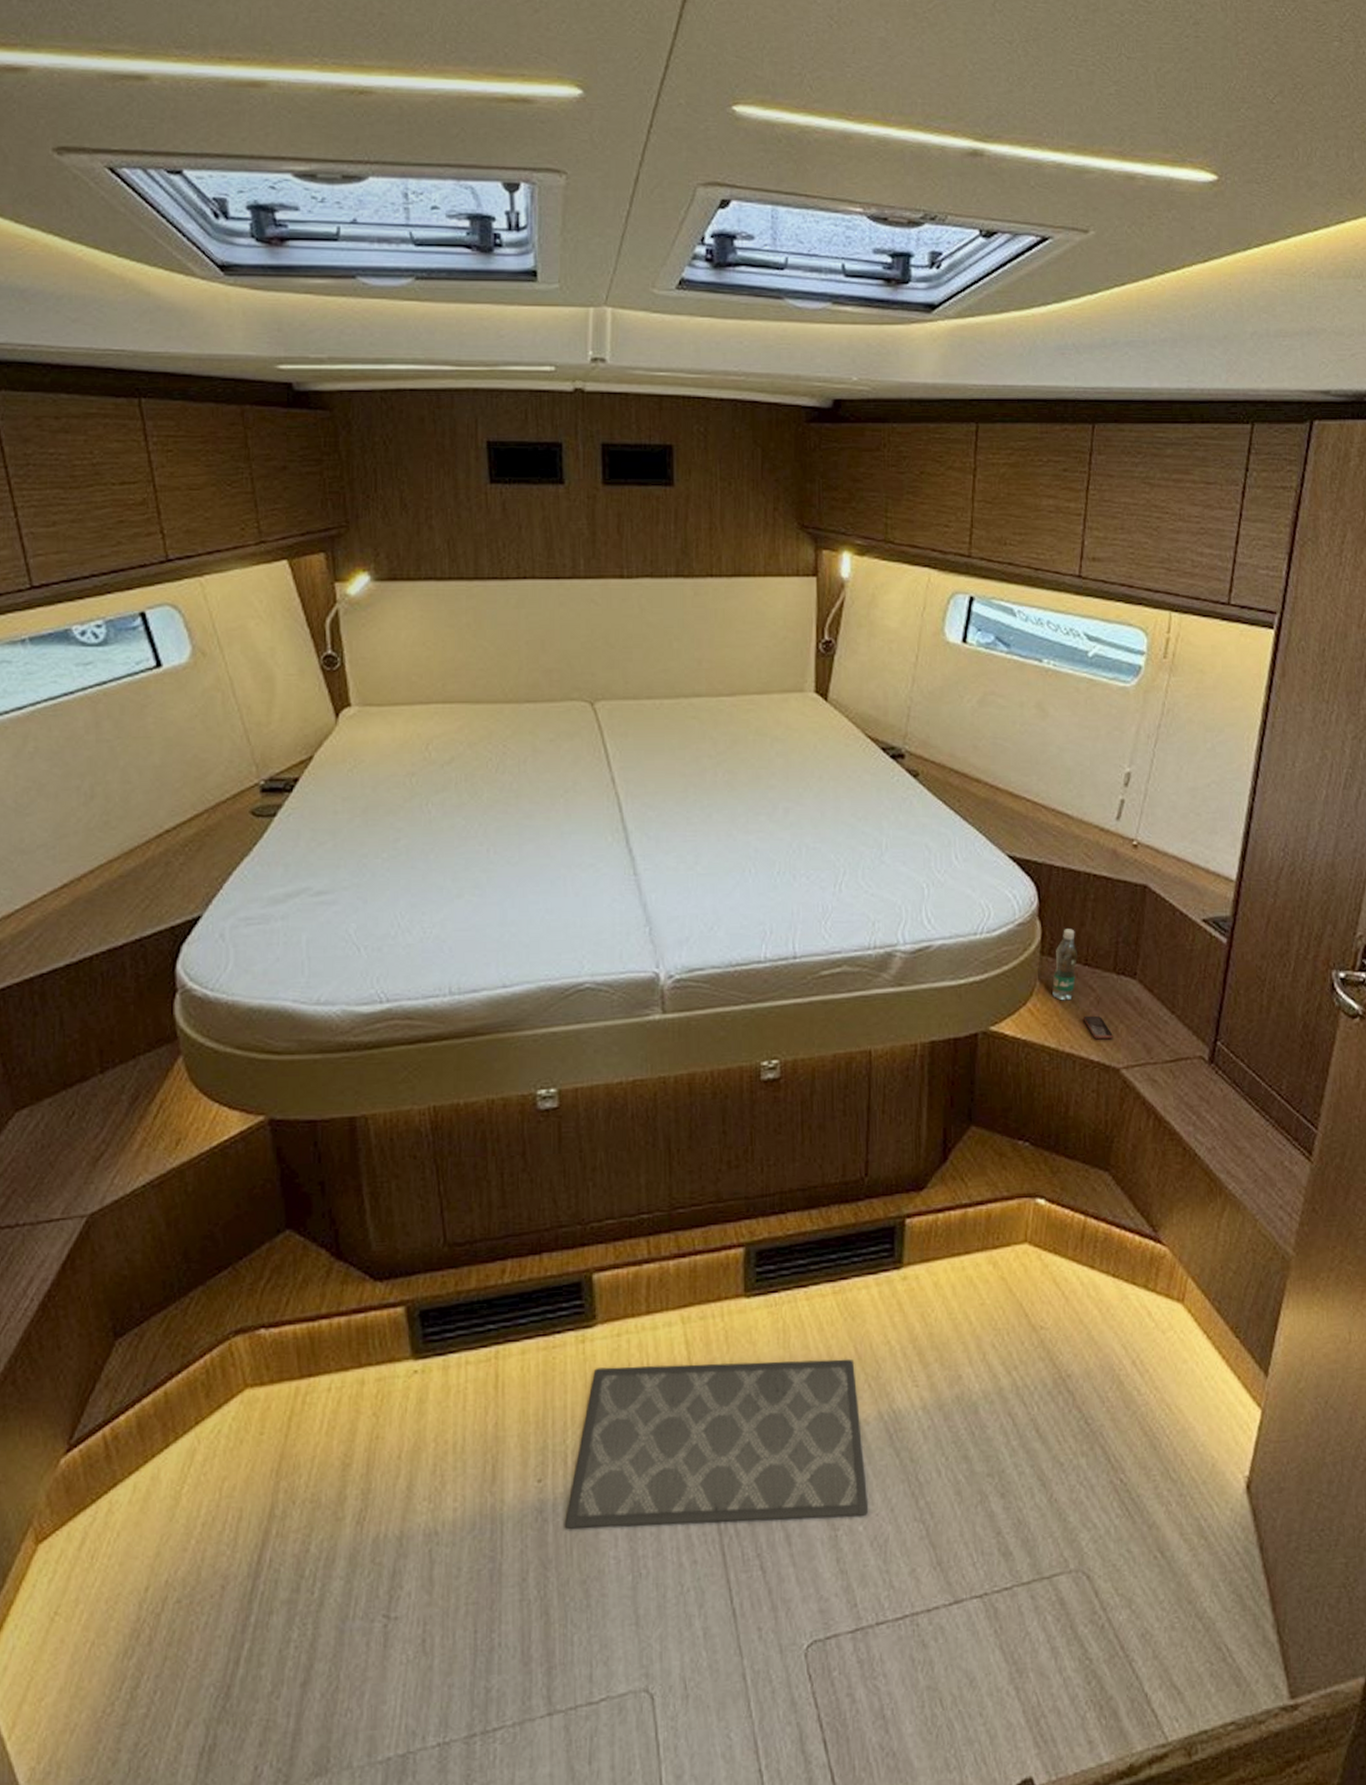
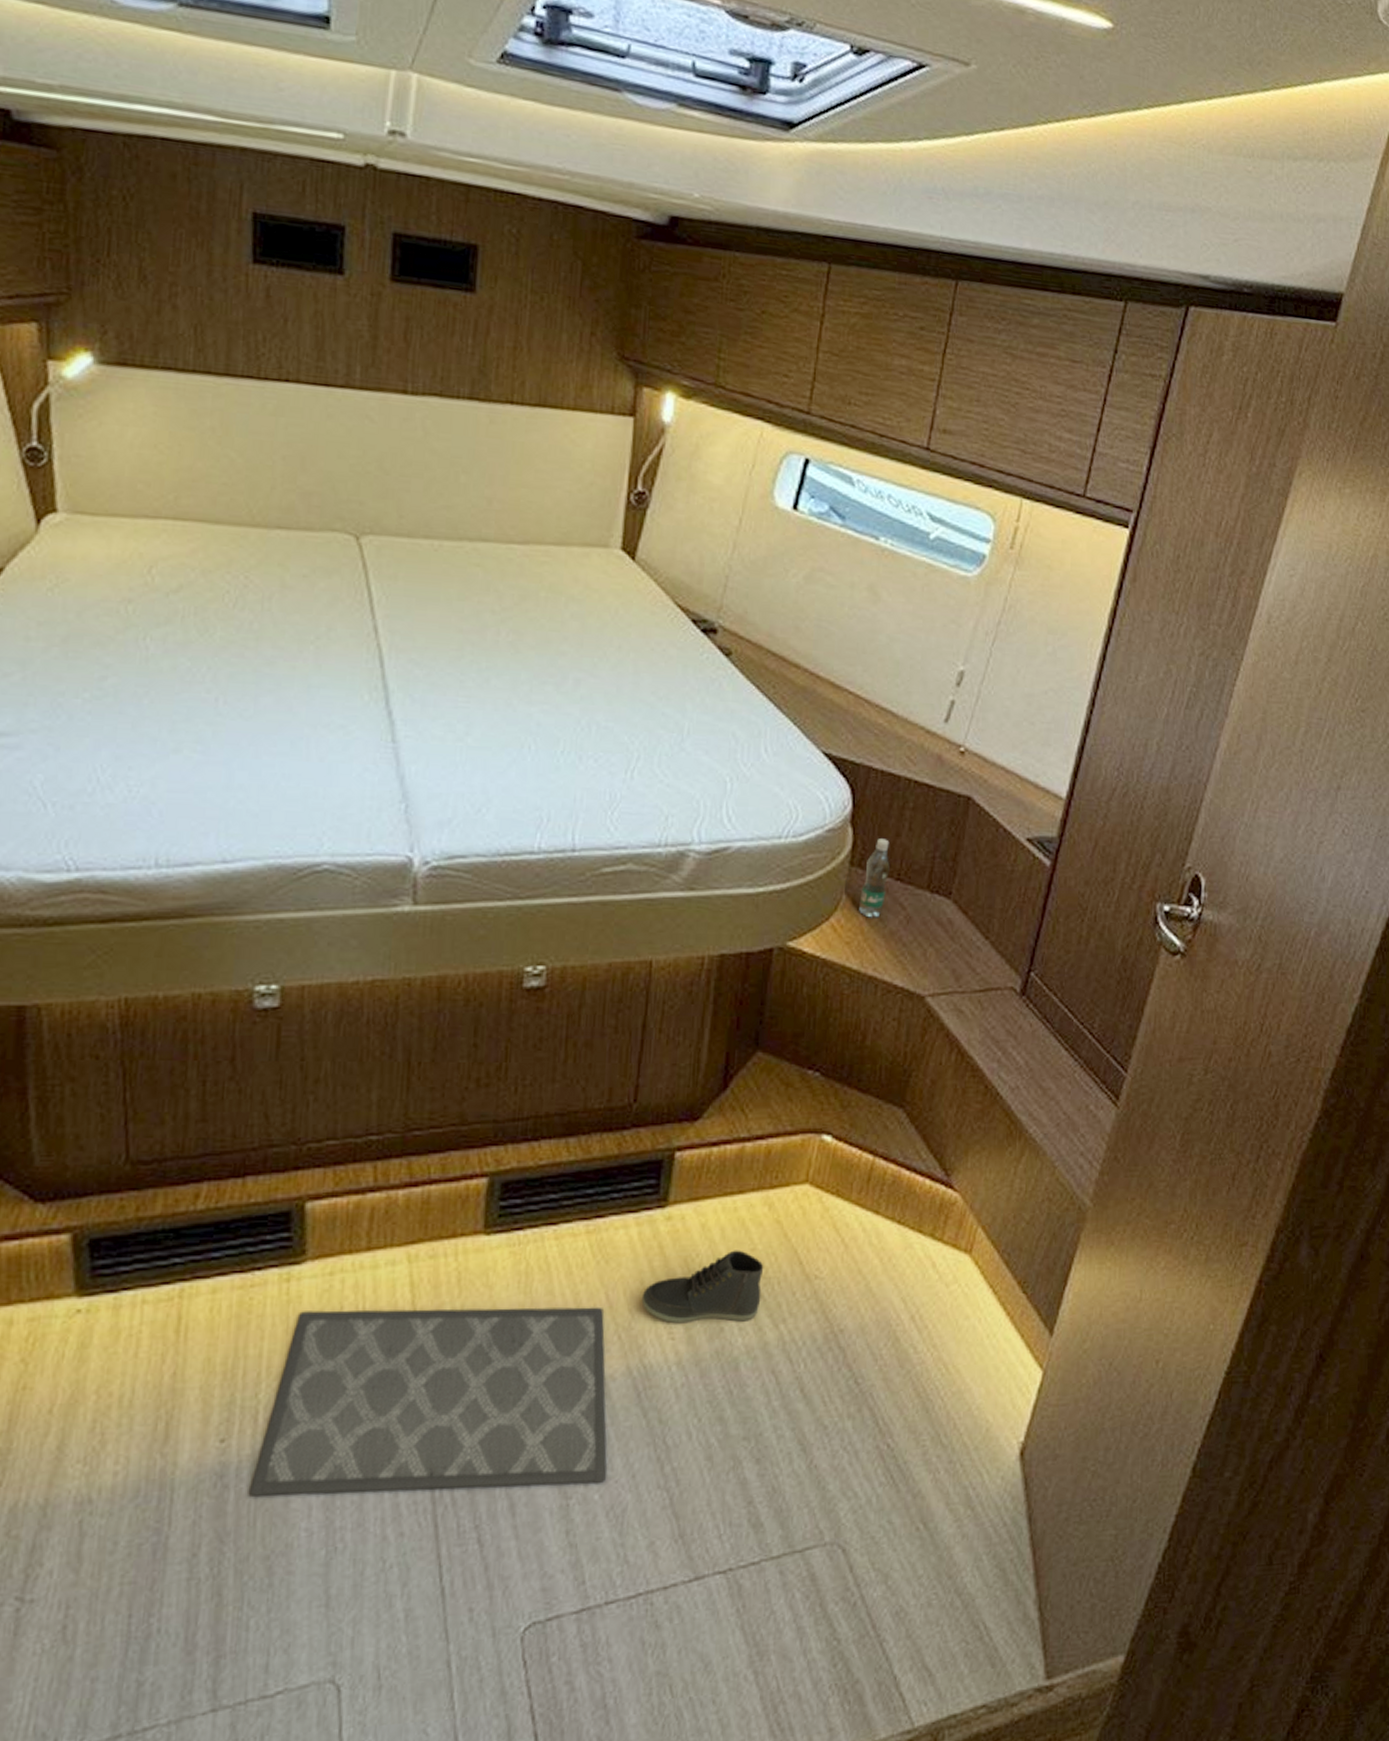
sneaker: none [886,1305,994,1373] -> present [641,1250,764,1324]
wallet: present [1082,1015,1113,1040] -> none [889,936,921,964]

